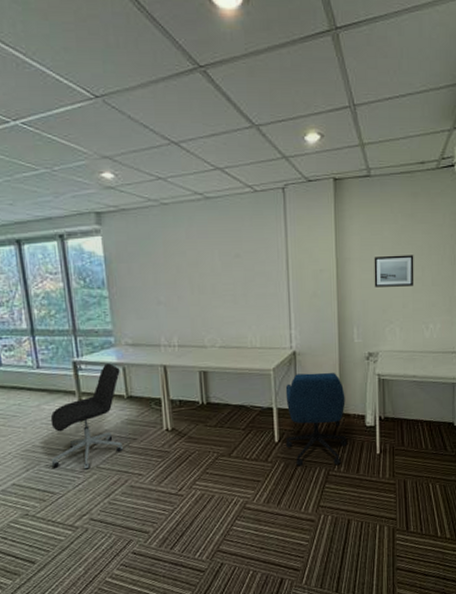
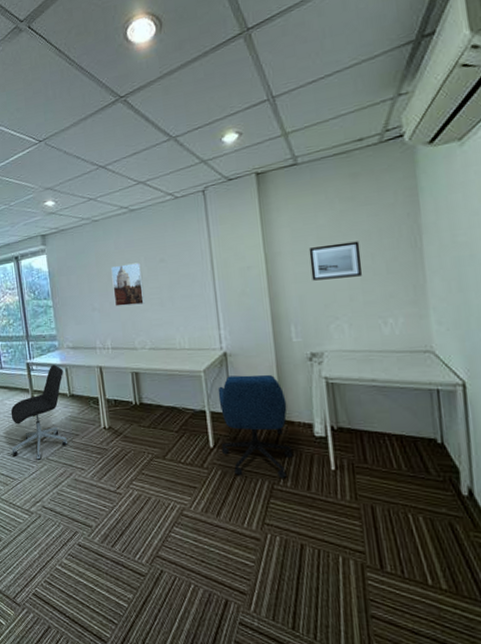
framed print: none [181,256,217,301] -> present [111,262,145,306]

